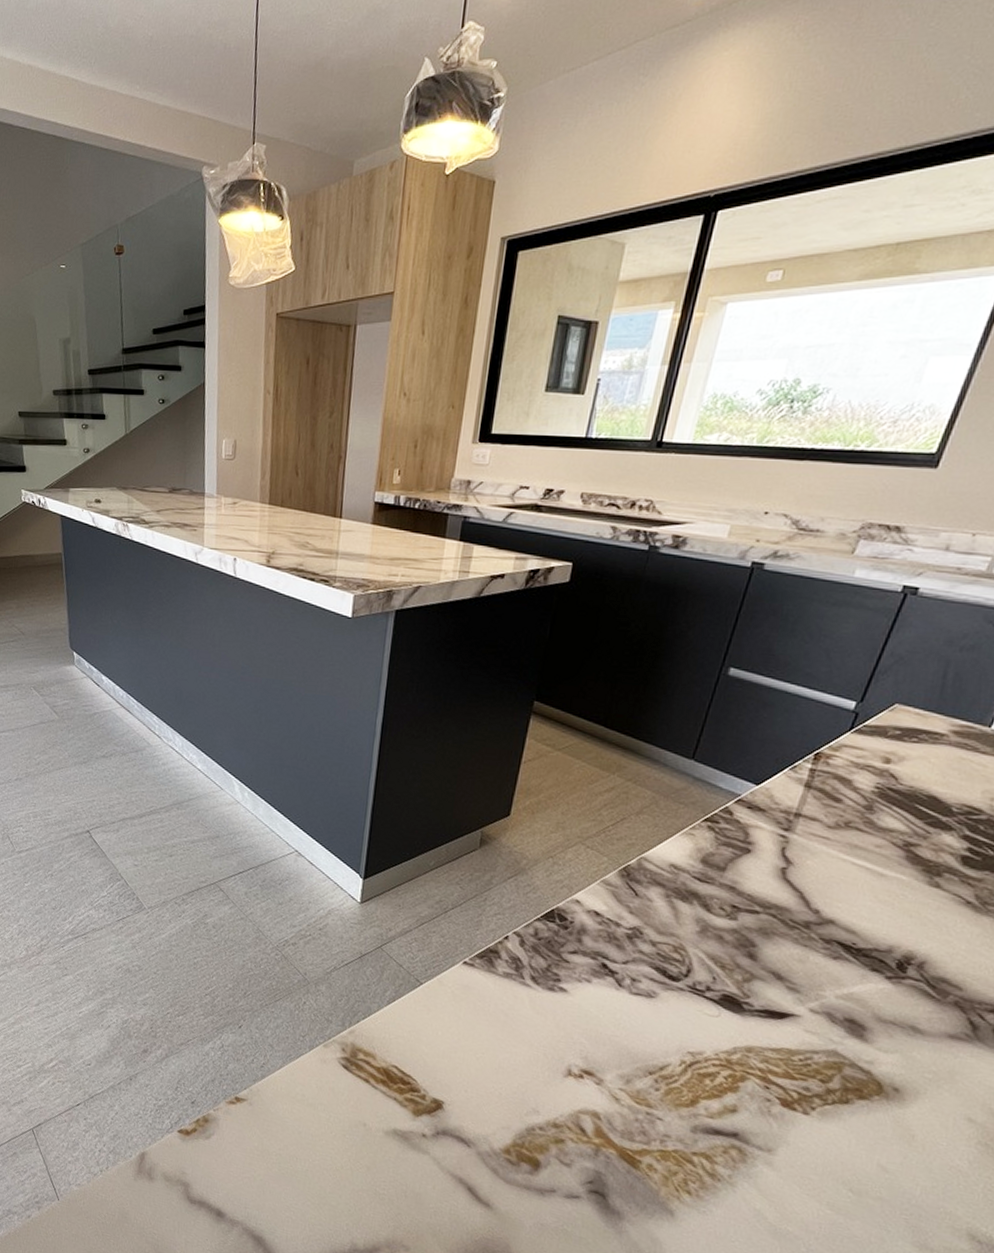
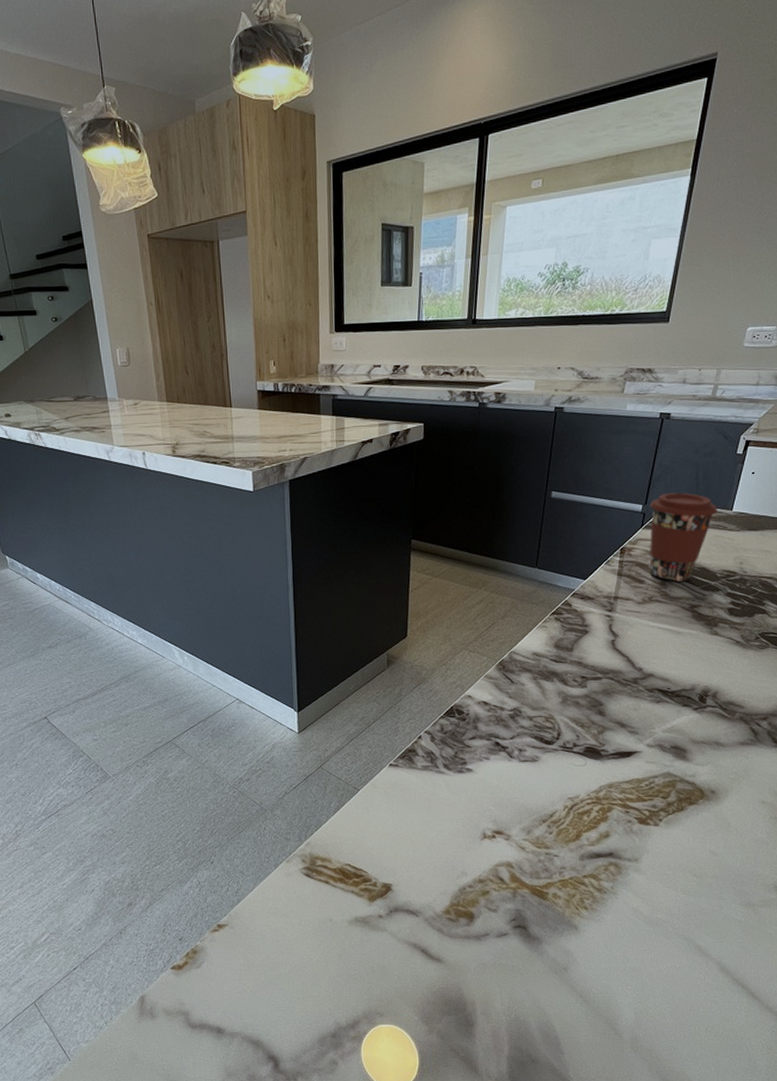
coffee cup: none [851,691,969,810] -> present [649,492,717,582]

